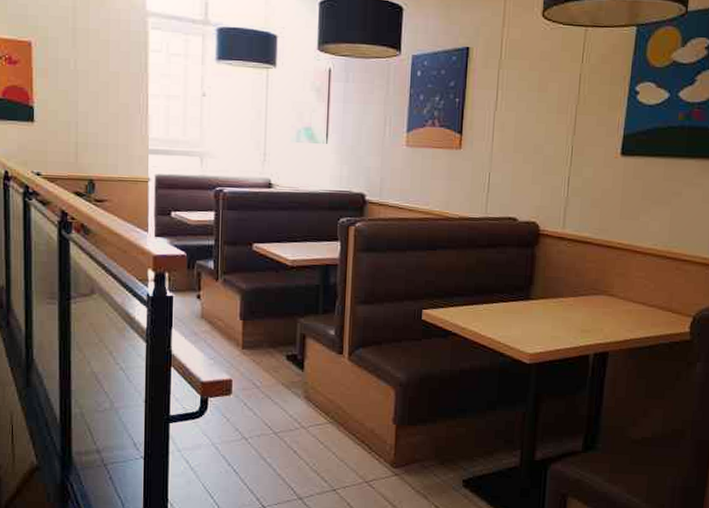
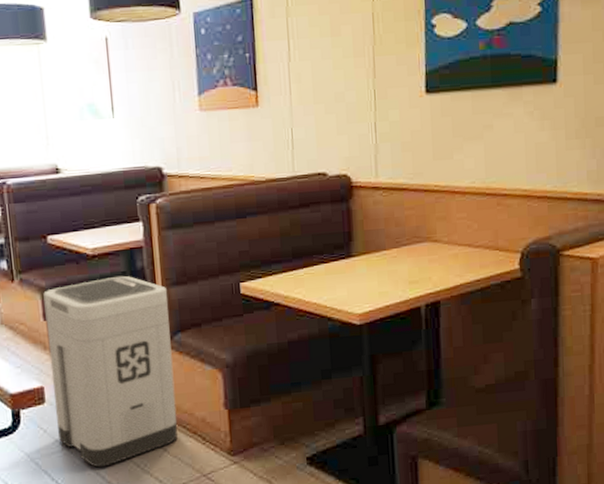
trash can: none [239,288,355,461] -> present [43,275,178,468]

